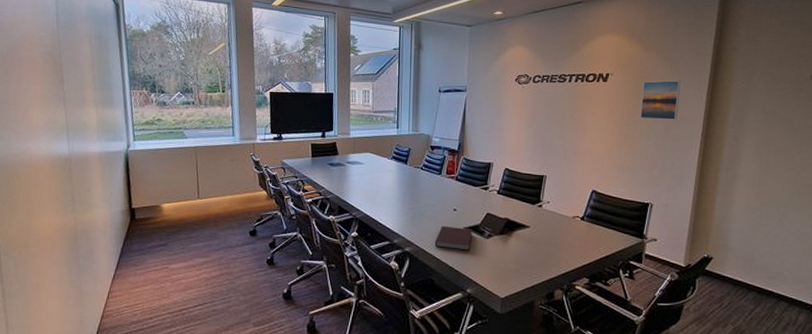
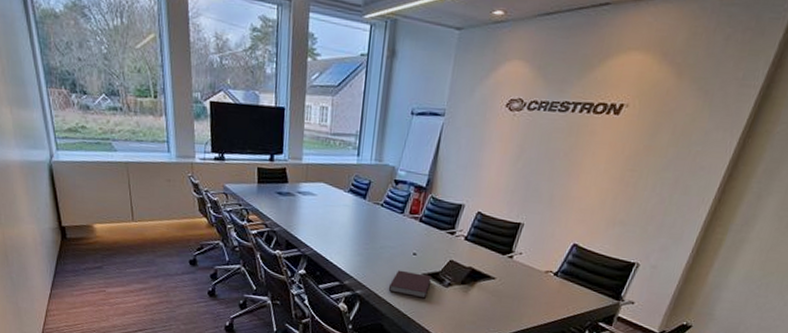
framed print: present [640,80,681,120] -> none [649,117,711,169]

